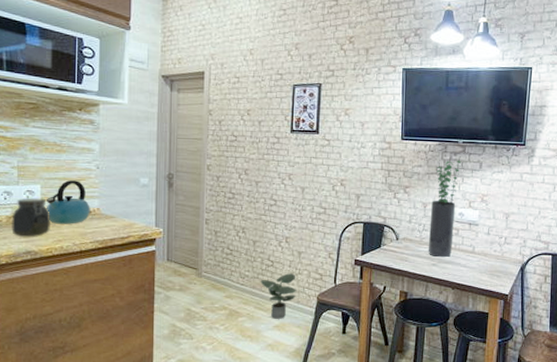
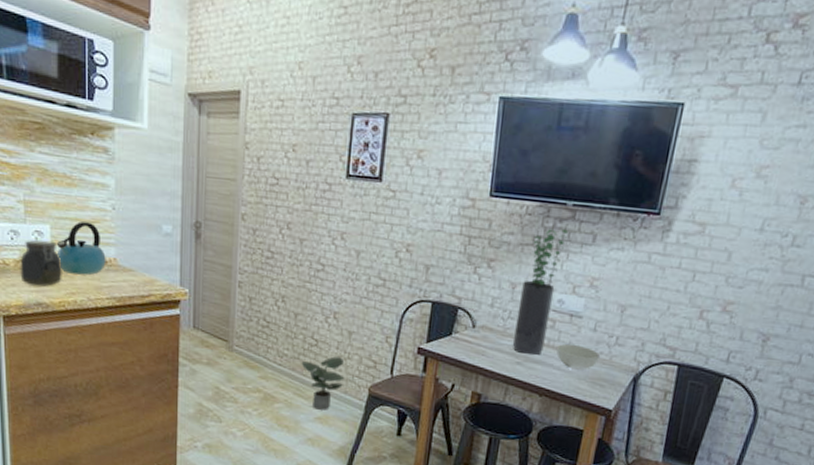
bowl: none [461,246,495,267] -> present [555,343,601,371]

